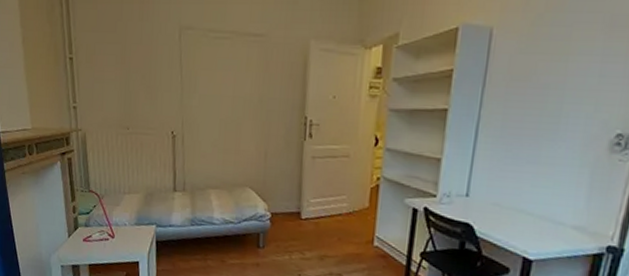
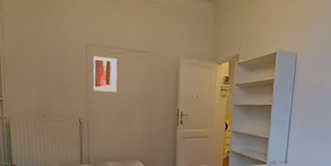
wall art: none [189,43,222,95] -> present [93,56,118,93]

